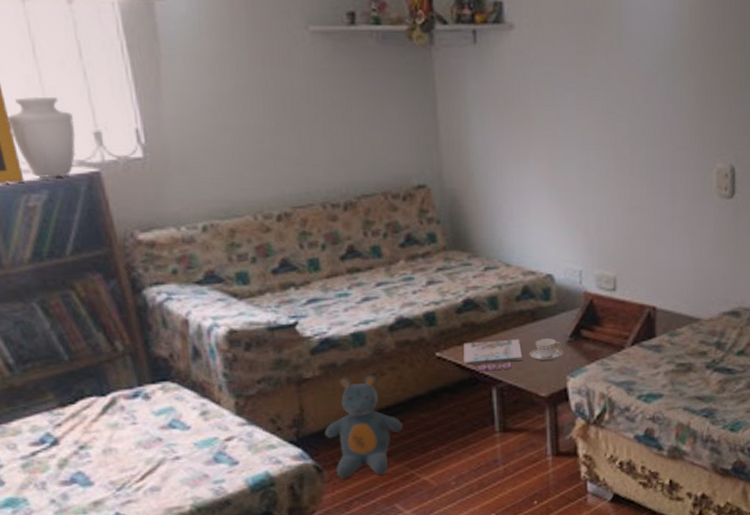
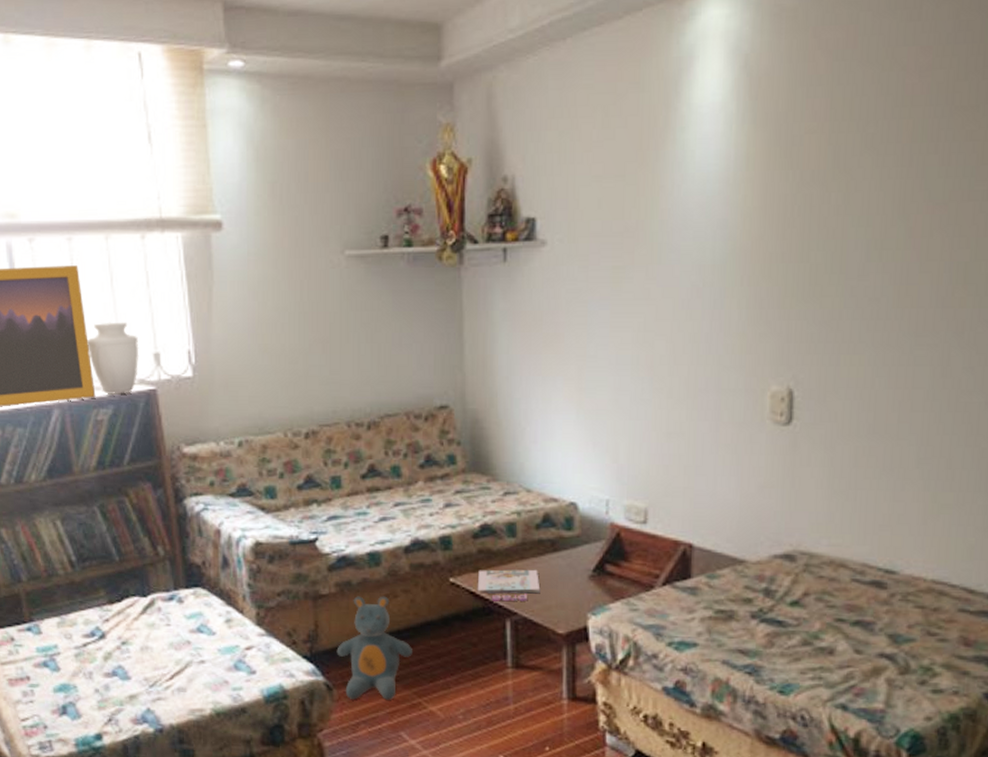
teacup: present [529,339,564,362] -> none [547,571,585,596]

